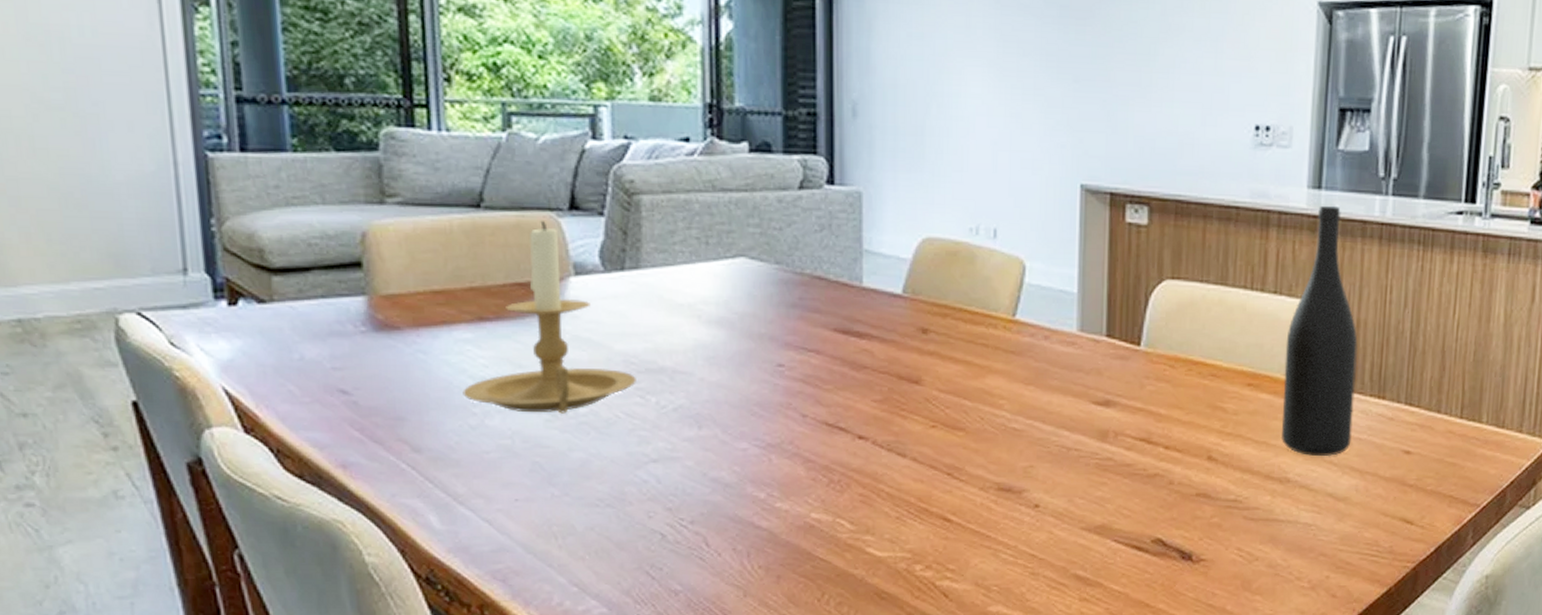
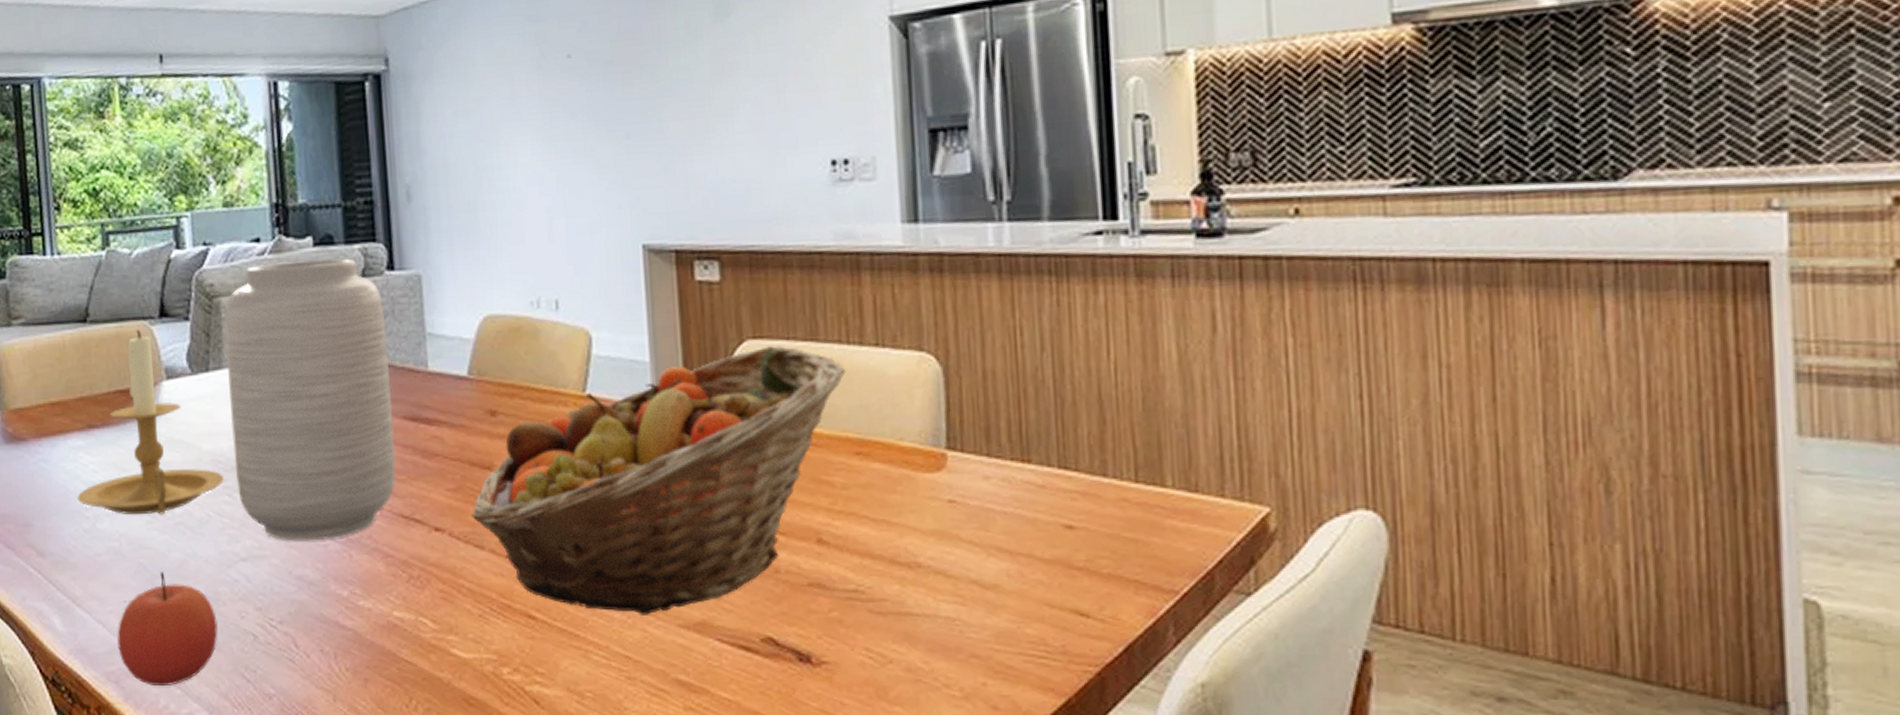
apple: none [505,471,623,583] -> present [117,572,219,686]
vase: none [644,165,824,445] -> present [225,258,396,541]
fruit basket: none [896,287,1248,519] -> present [471,346,846,615]
wine bottle: present [1280,205,1358,456] -> none [896,240,994,535]

